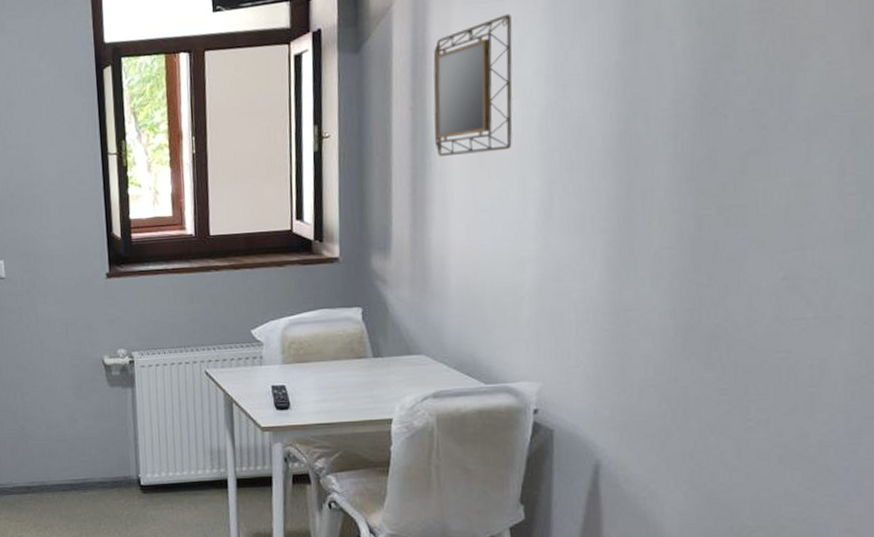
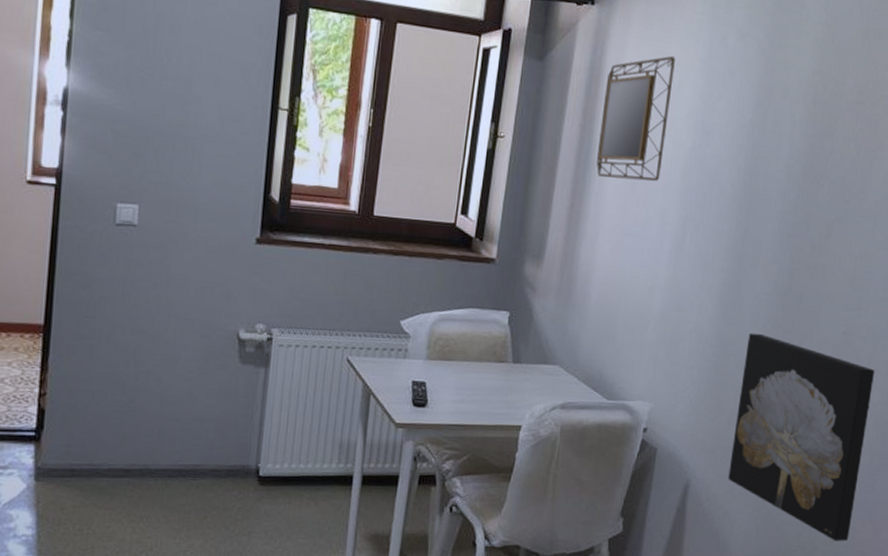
wall art: none [648,293,837,519] -> present [728,332,875,542]

